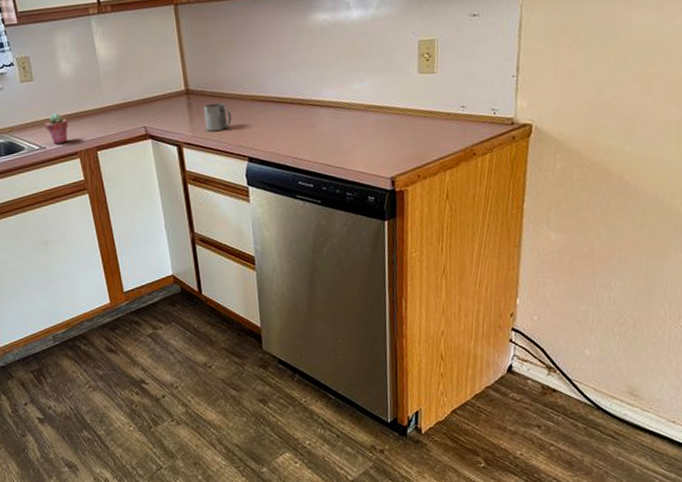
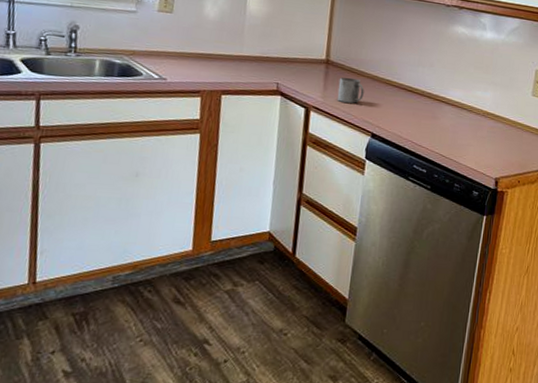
potted succulent: present [45,113,69,144] -> none [172,49,199,79]

